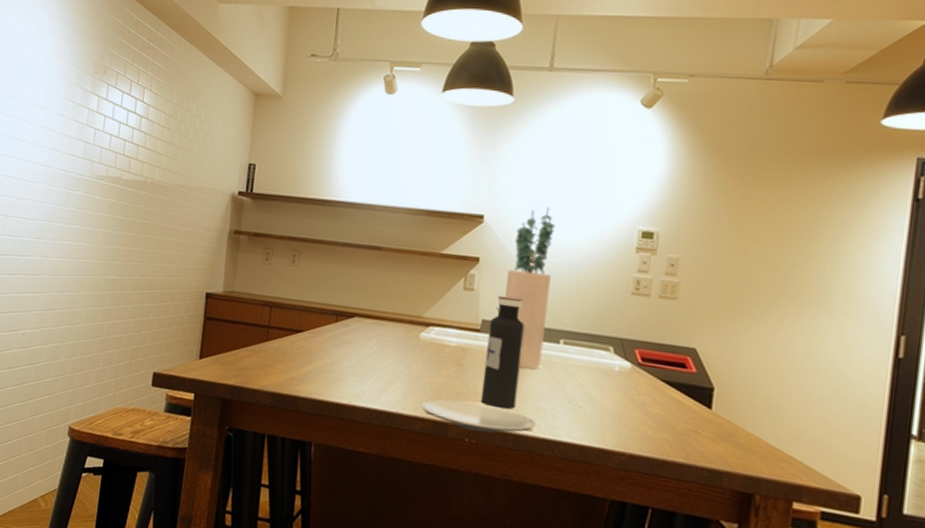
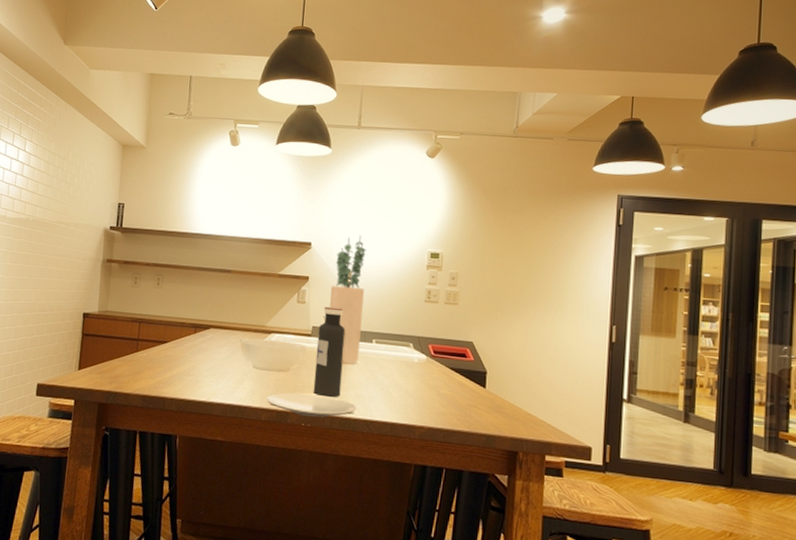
bowl: none [390,331,474,374] -> present [240,338,307,372]

